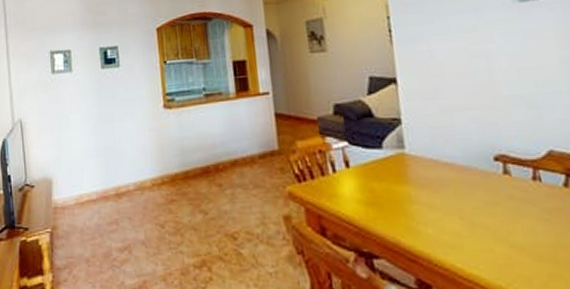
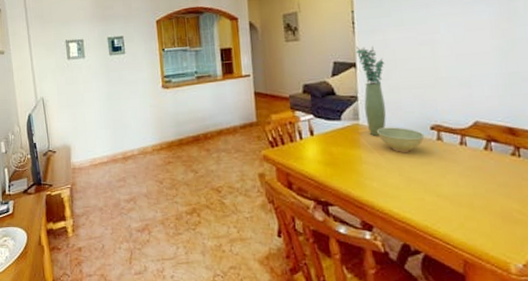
vase: none [395,58,439,170] -> present [356,46,387,137]
bowl: none [426,157,488,189] -> present [376,127,425,152]

